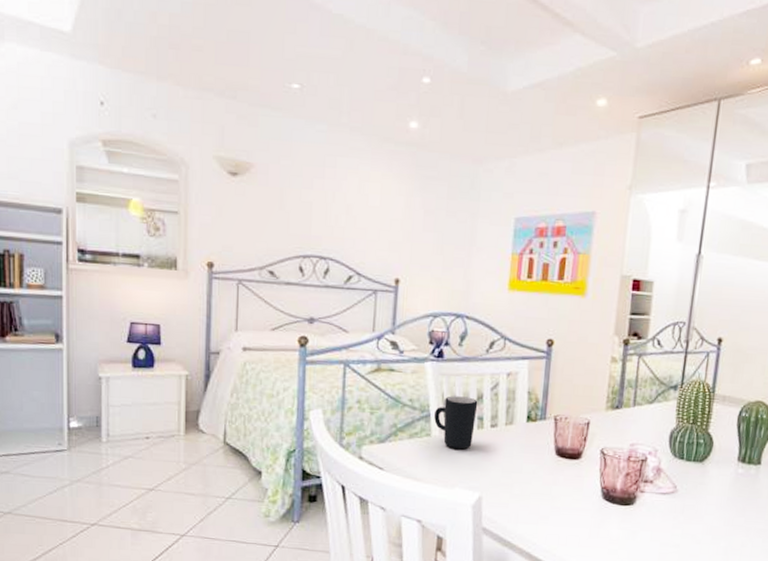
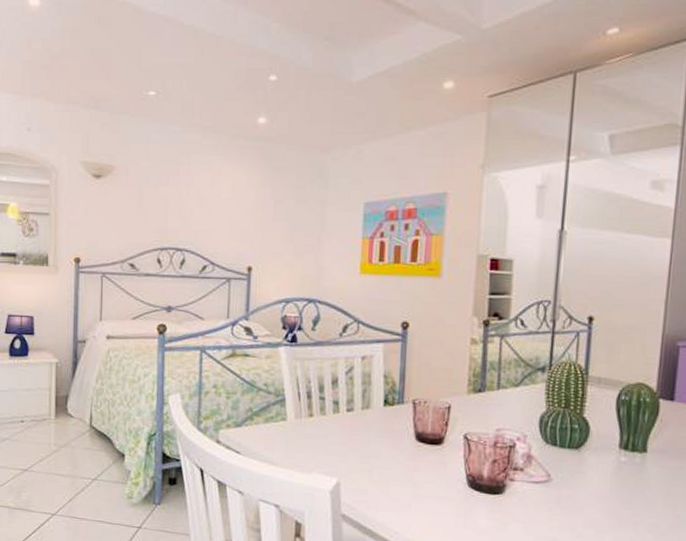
mug: present [434,396,478,449] -> none [289,380,333,433]

